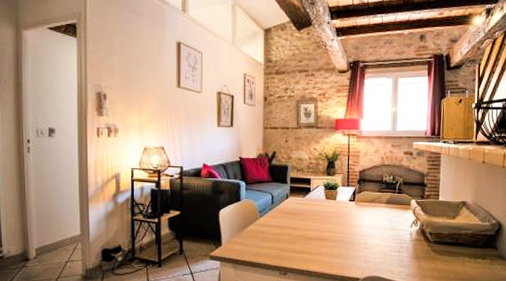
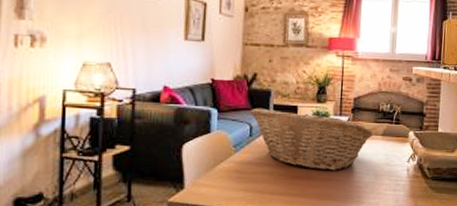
fruit basket: none [272,180,378,234] -> present [251,108,374,171]

